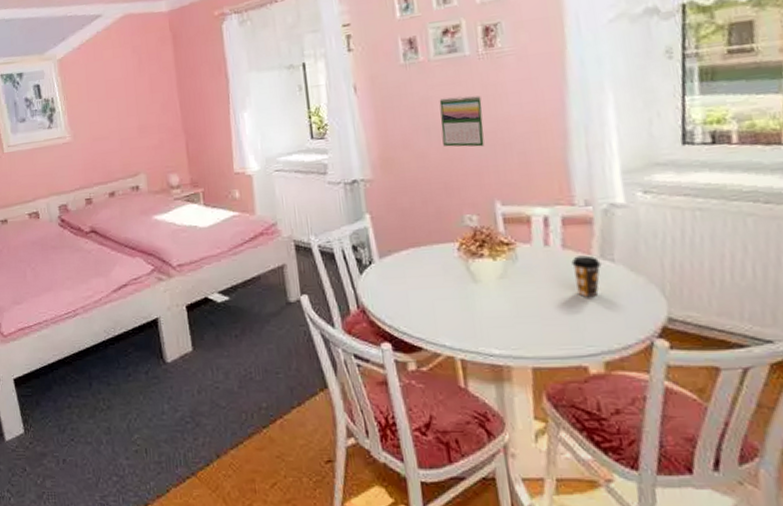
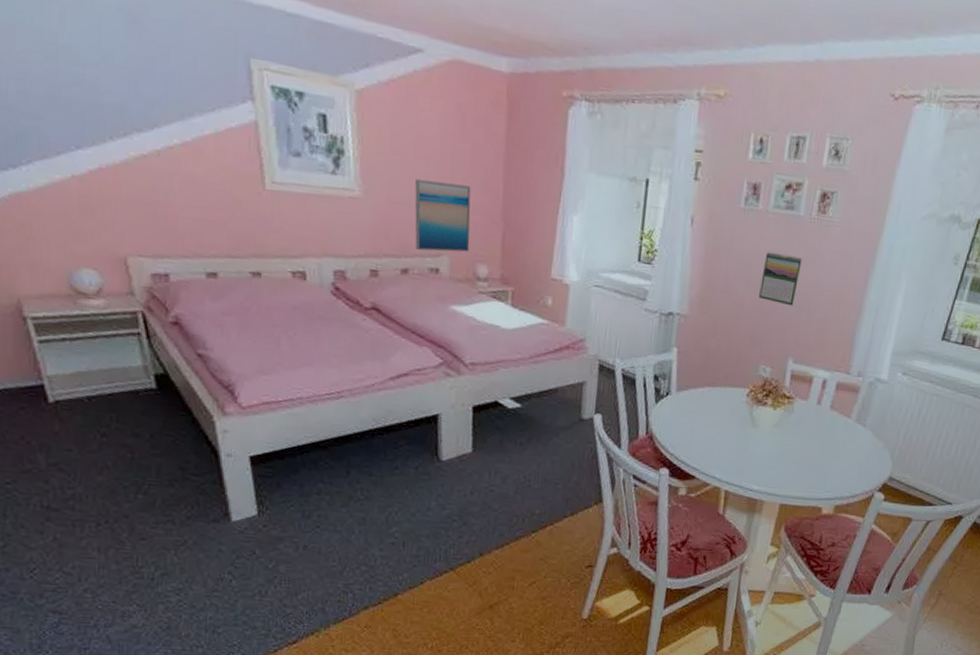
wall art: none [110,110,161,175] -> present [414,179,471,252]
coffee cup: present [571,255,602,298] -> none [831,417,856,453]

